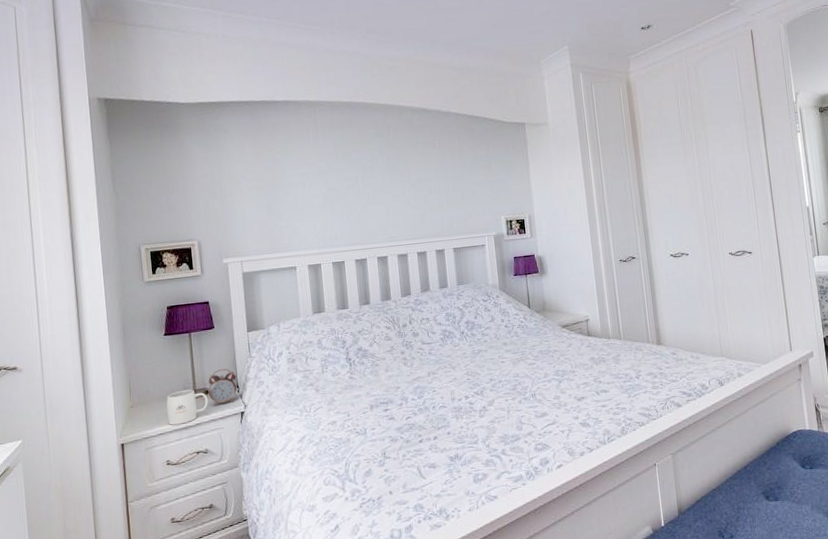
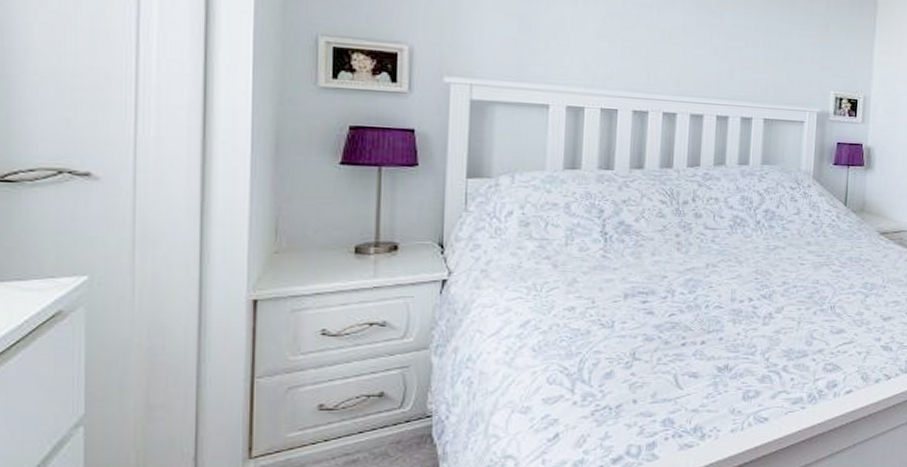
mug: present [166,389,209,425] -> none [329,240,397,285]
alarm clock: present [208,369,238,407] -> none [397,221,442,268]

